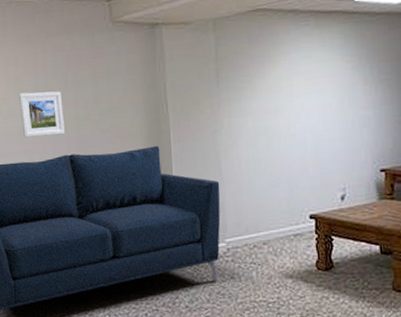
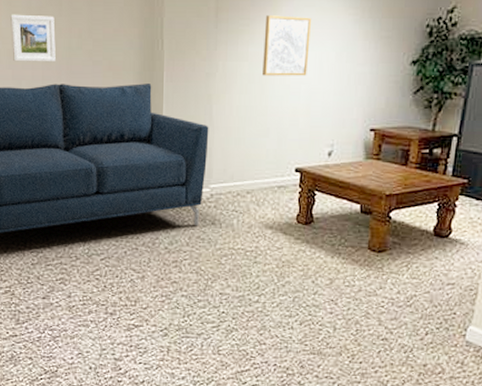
wall art: none [265,68,311,128] -> present [263,15,312,76]

